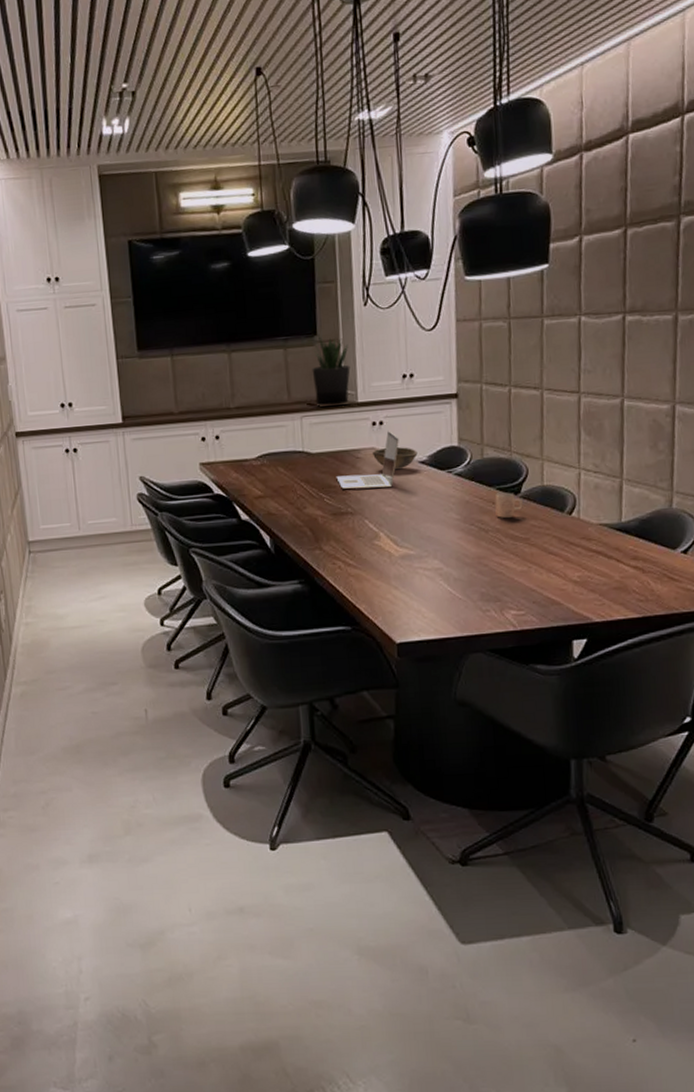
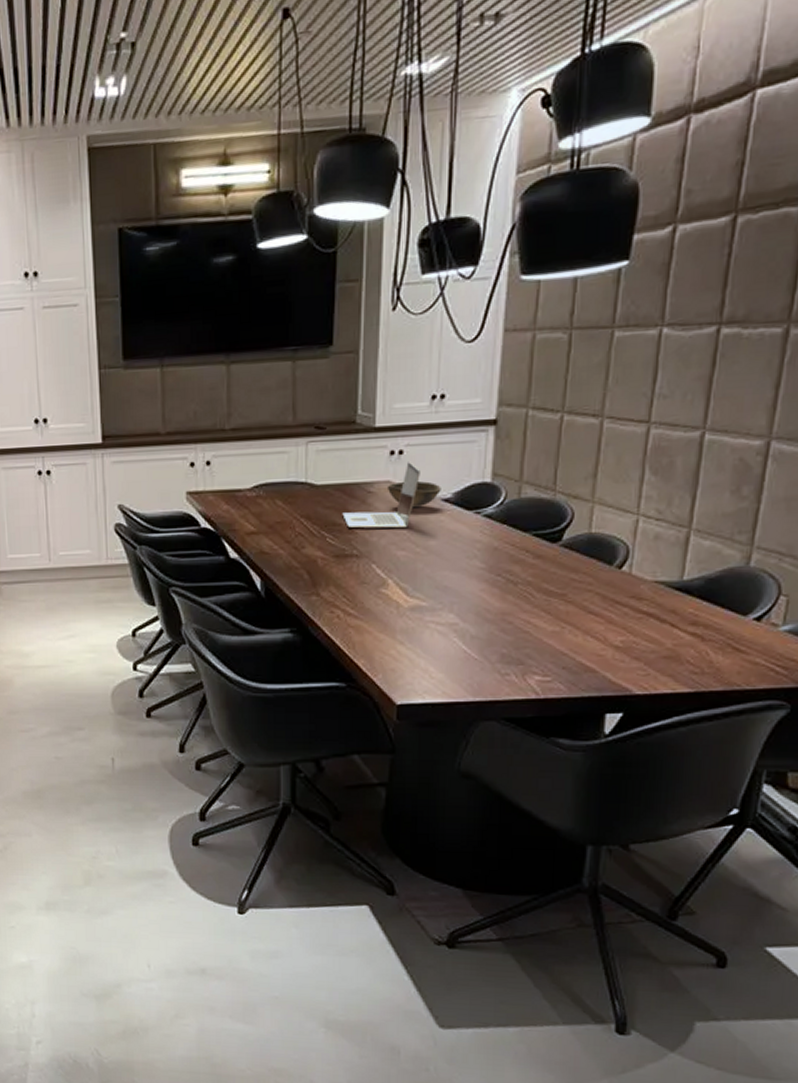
planter: present [312,334,351,406] -> none [323,344,370,430]
mug: present [495,492,523,518] -> none [529,539,563,569]

